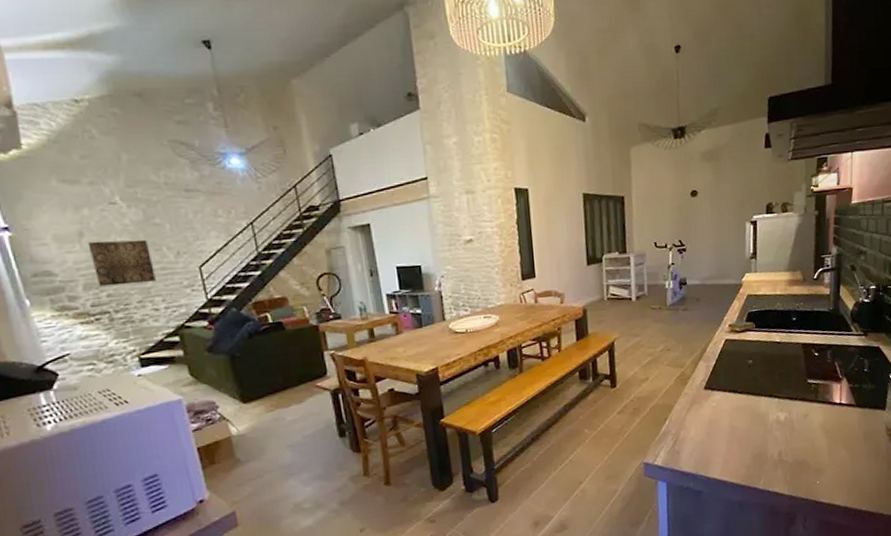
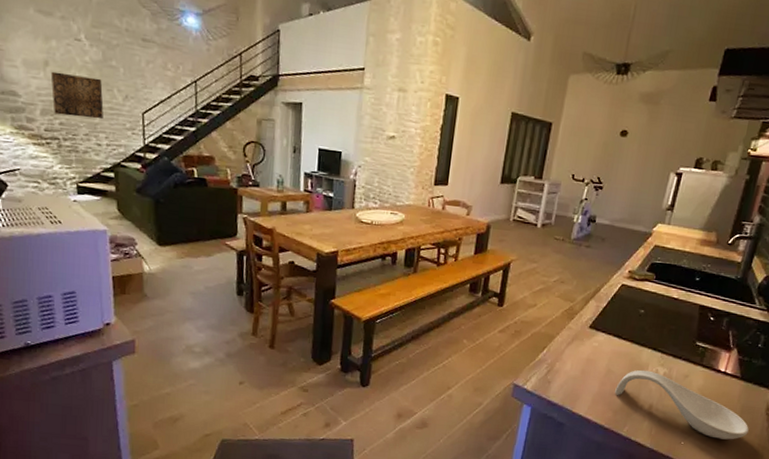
spoon rest: none [743,418,875,470] -> present [615,369,749,440]

